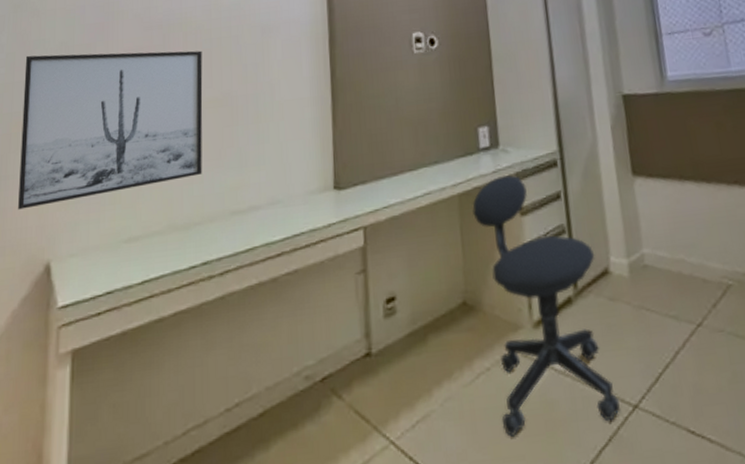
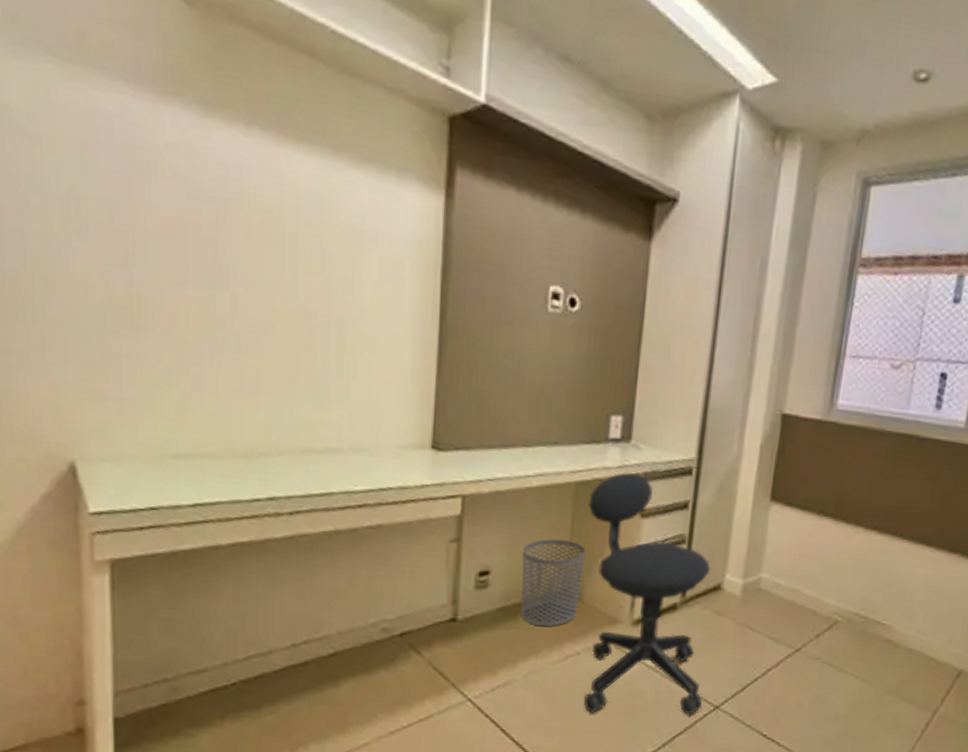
wall art: present [18,50,203,210] -> none [15,194,271,400]
waste bin: none [421,251,481,347] -> present [520,539,585,627]

